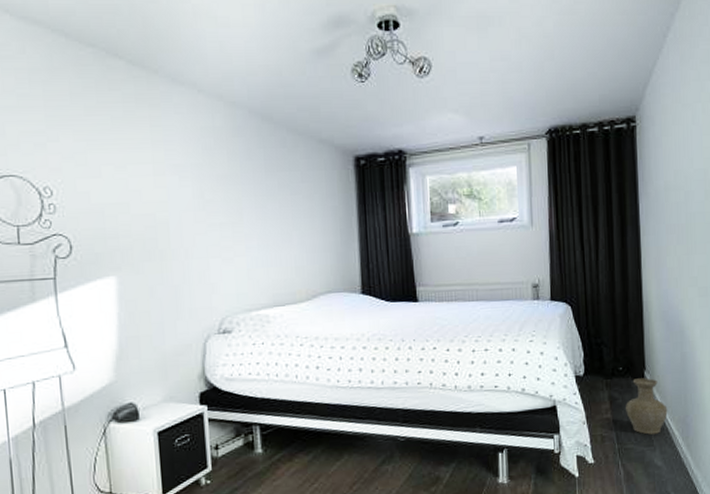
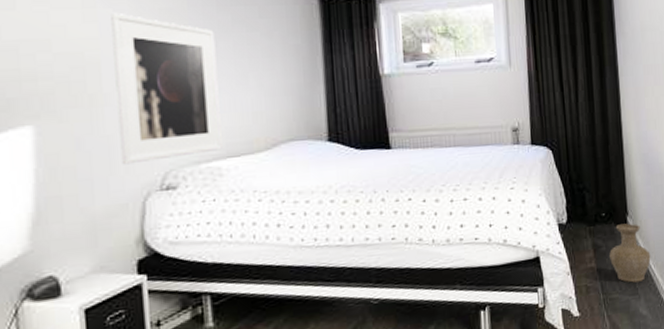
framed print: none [177,179,270,311] -> present [111,12,223,165]

